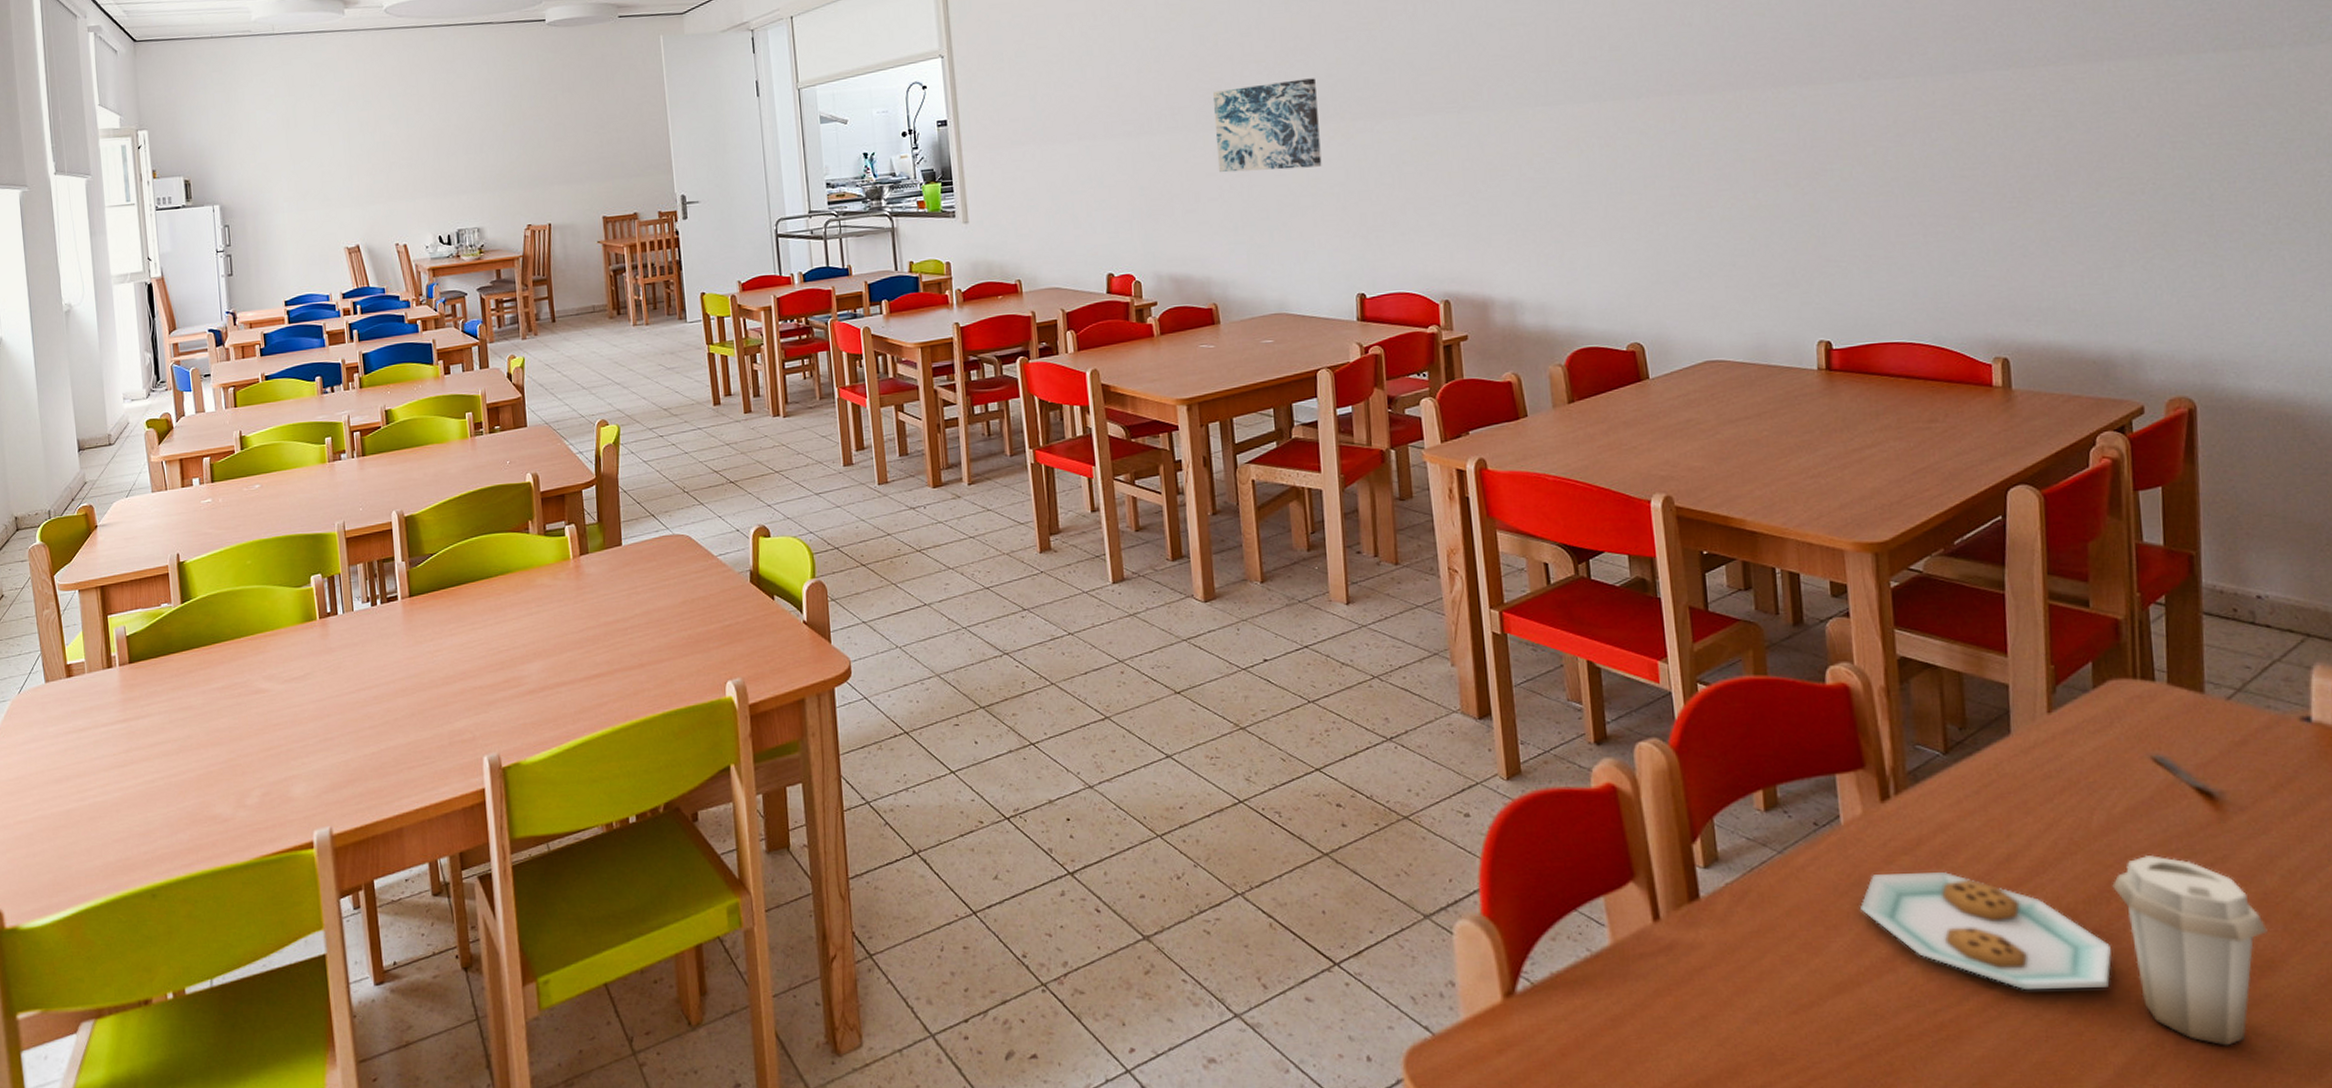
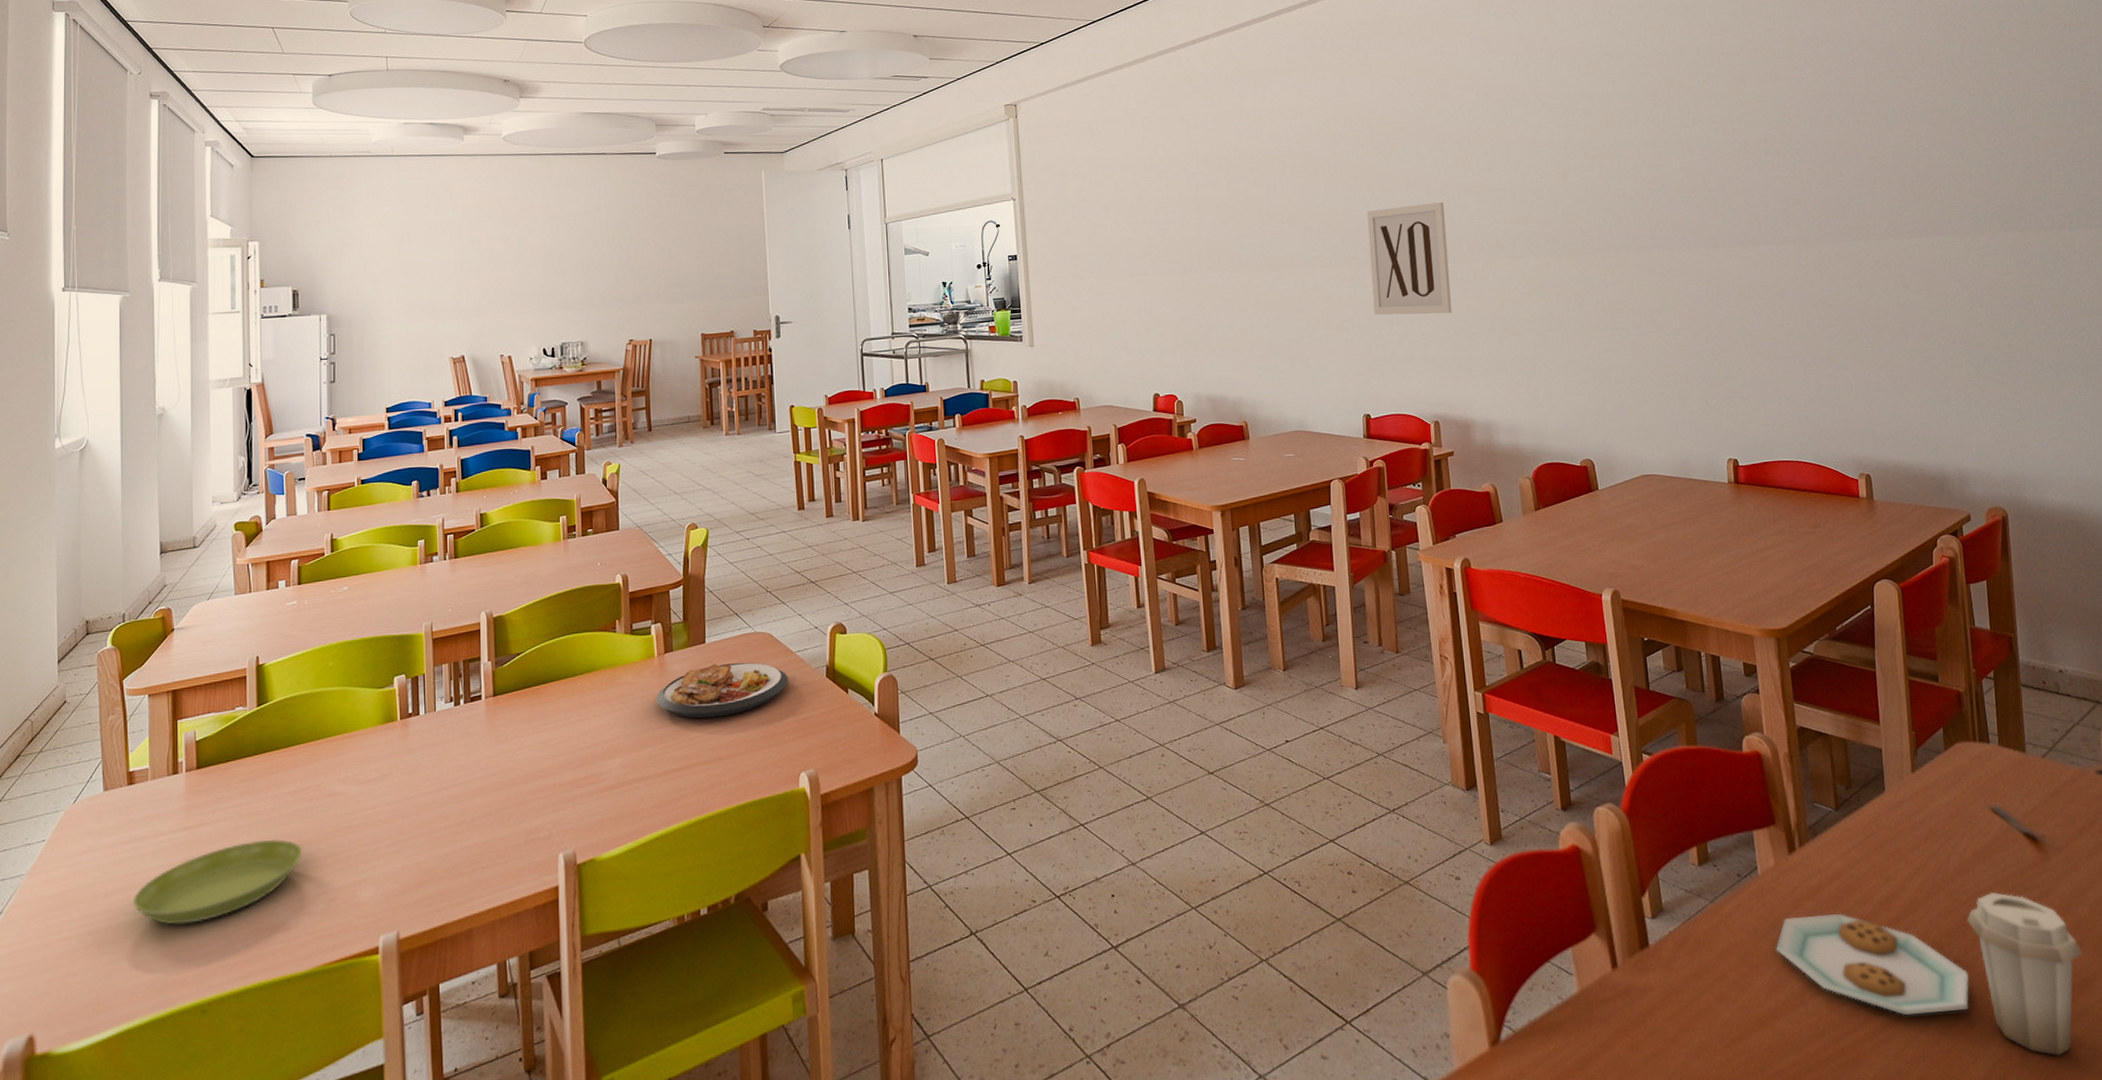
saucer: none [81,733,234,813] -> present [134,838,302,925]
plate: none [573,566,710,624] -> present [656,662,788,719]
wall art: present [1213,78,1322,173] -> none [1245,229,1334,308]
wall art: none [1362,41,1468,178] -> present [1366,202,1453,315]

